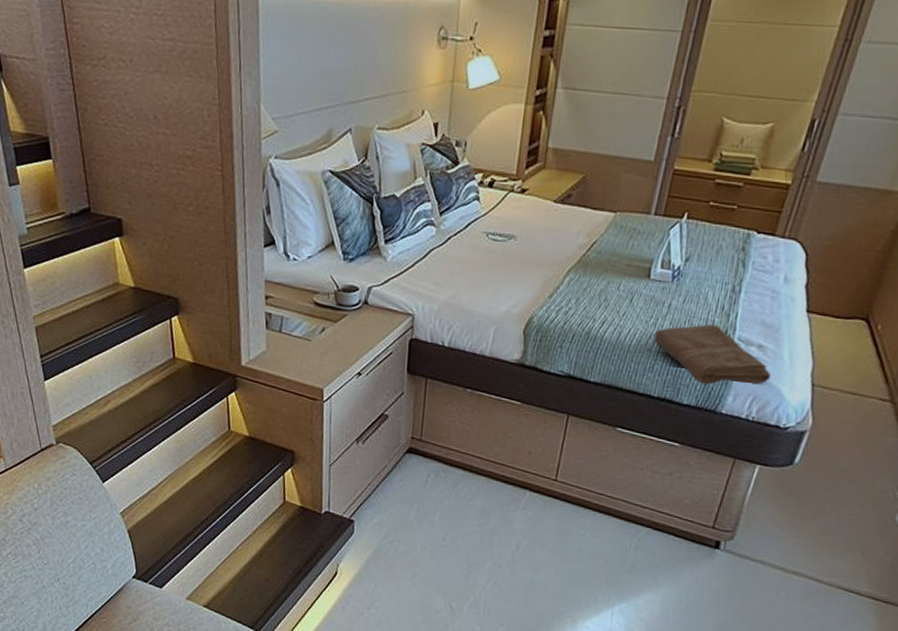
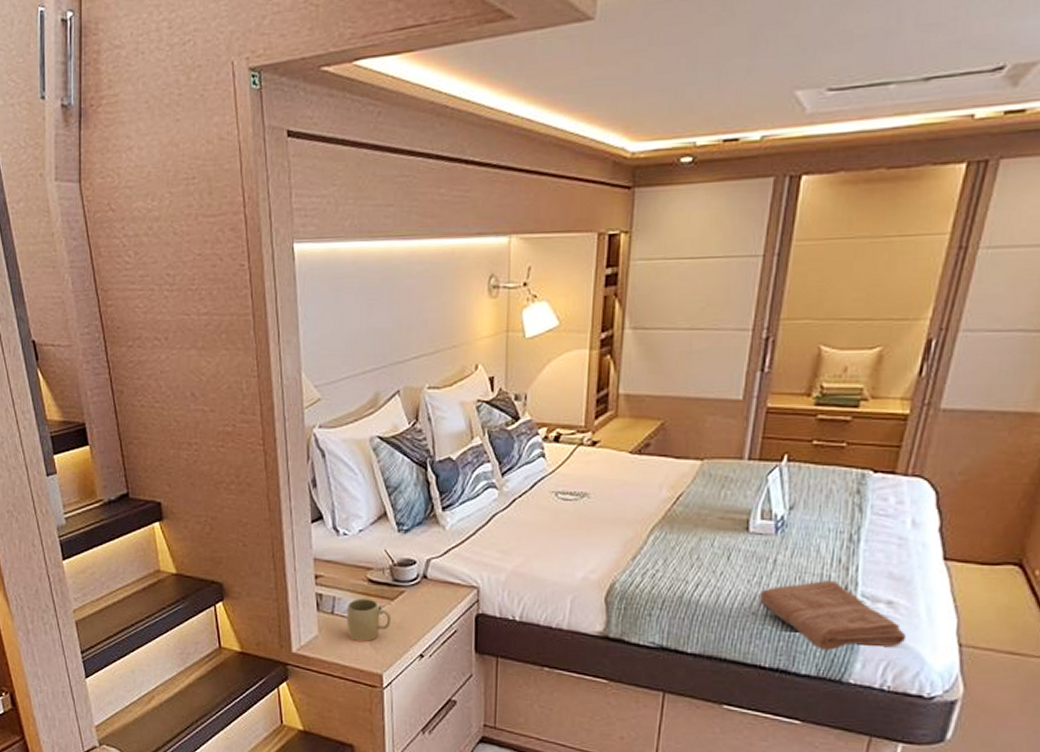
mug: none [292,319,334,359] -> present [346,598,392,642]

